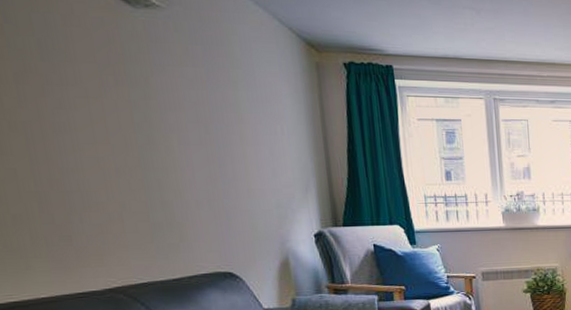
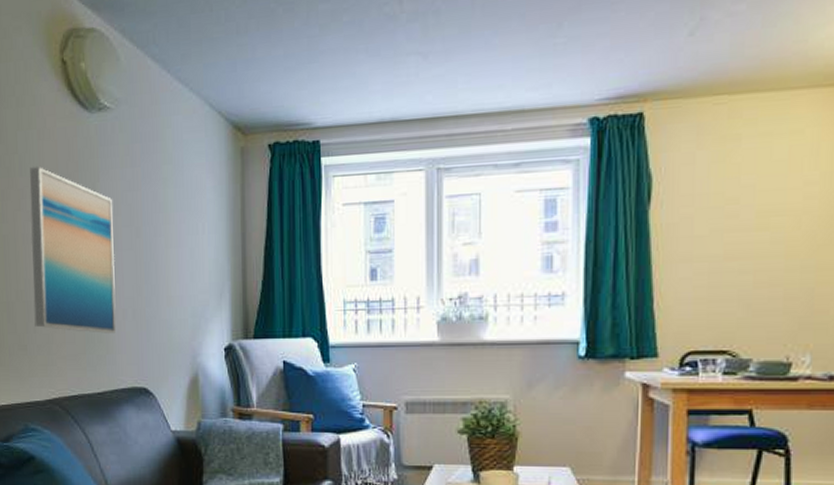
wall art: none [55,52,189,224] -> present [30,166,116,335]

